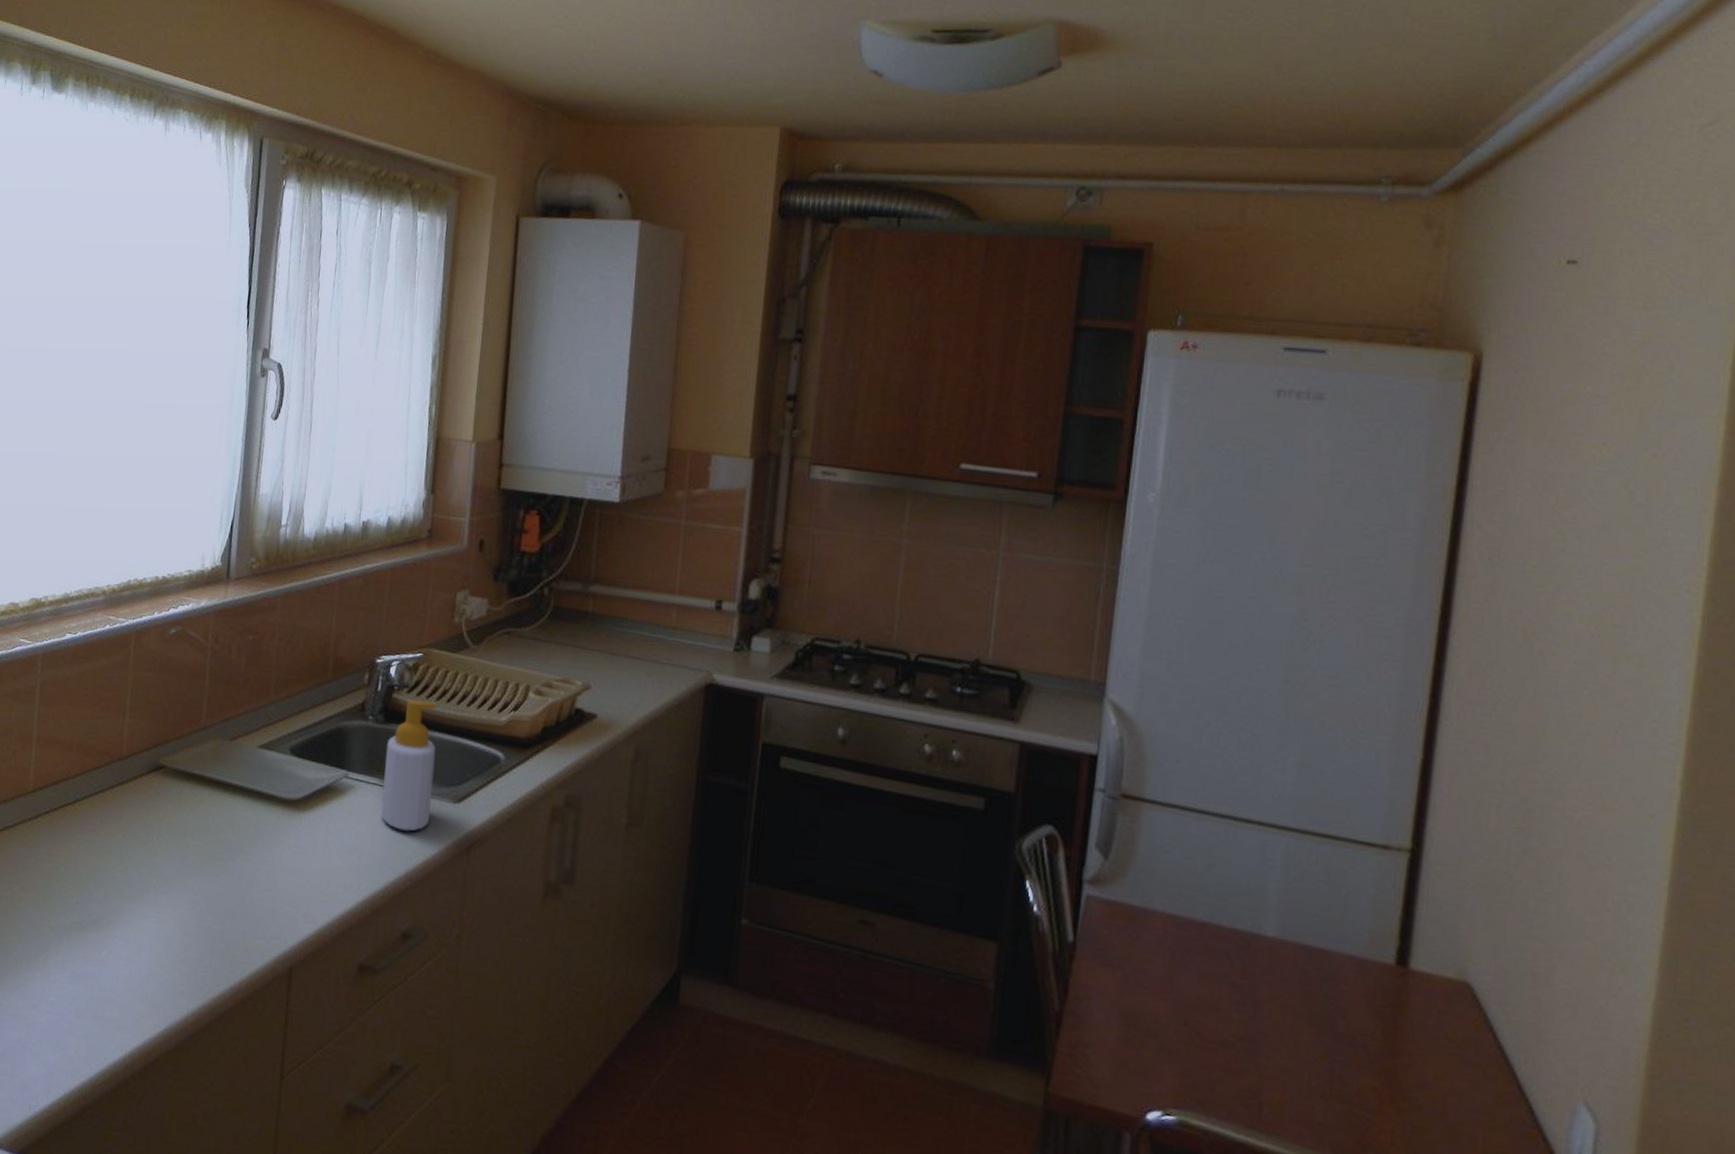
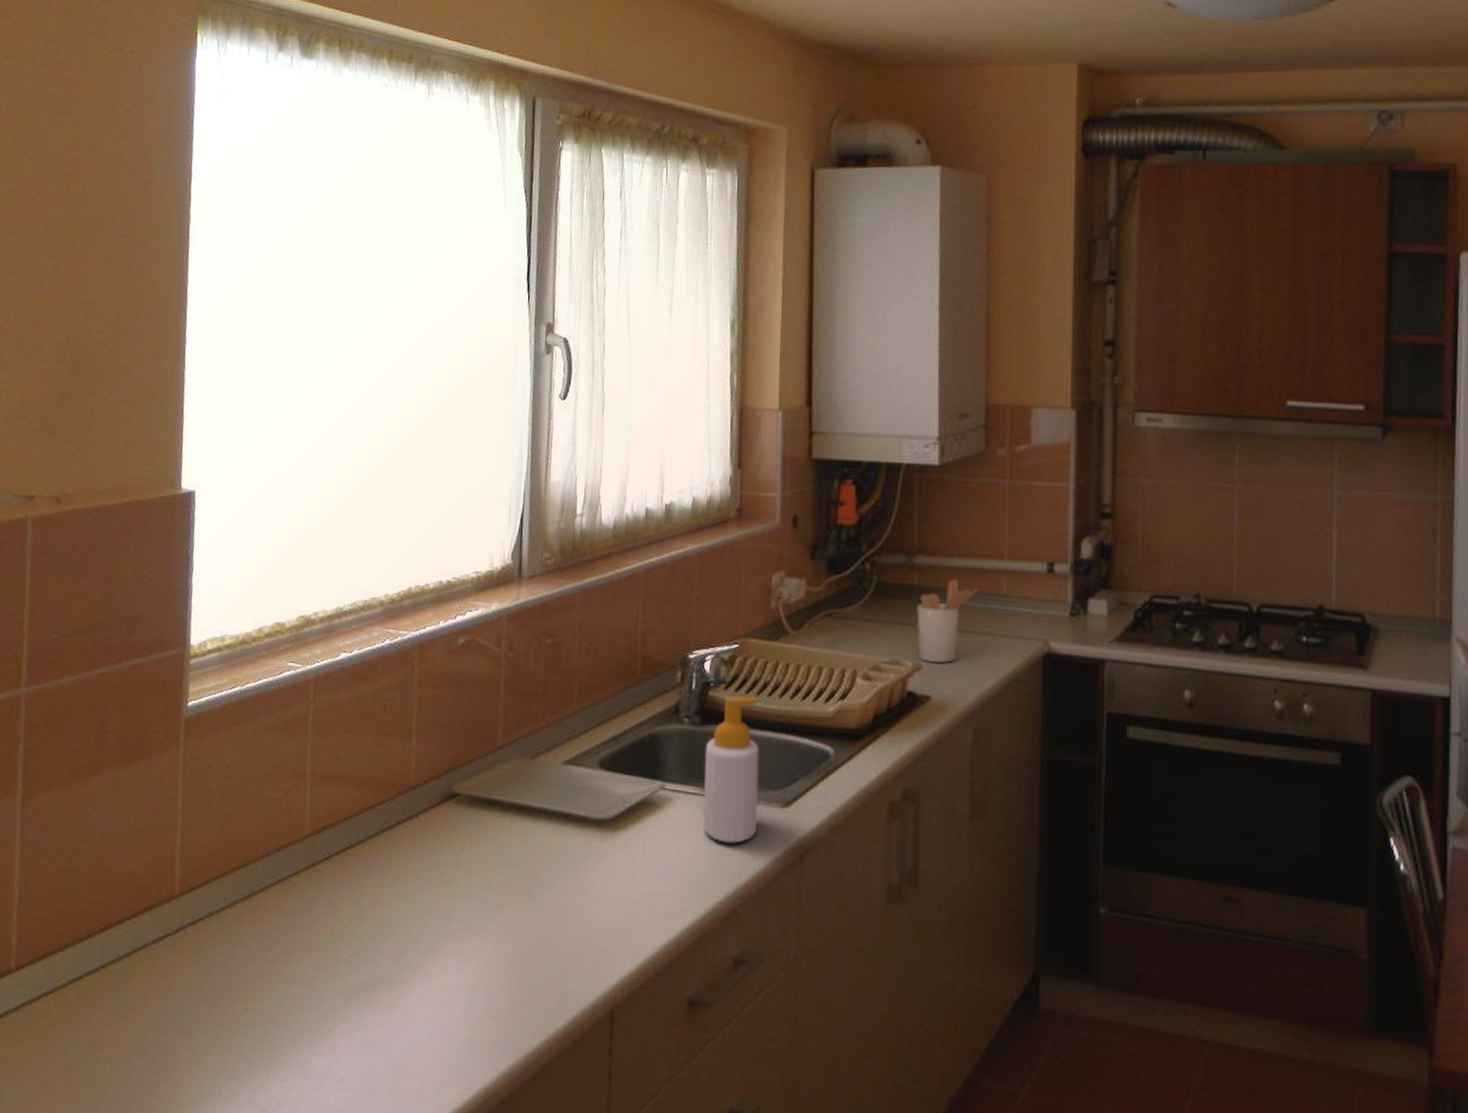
utensil holder: none [588,609,650,685] -> present [916,579,979,663]

